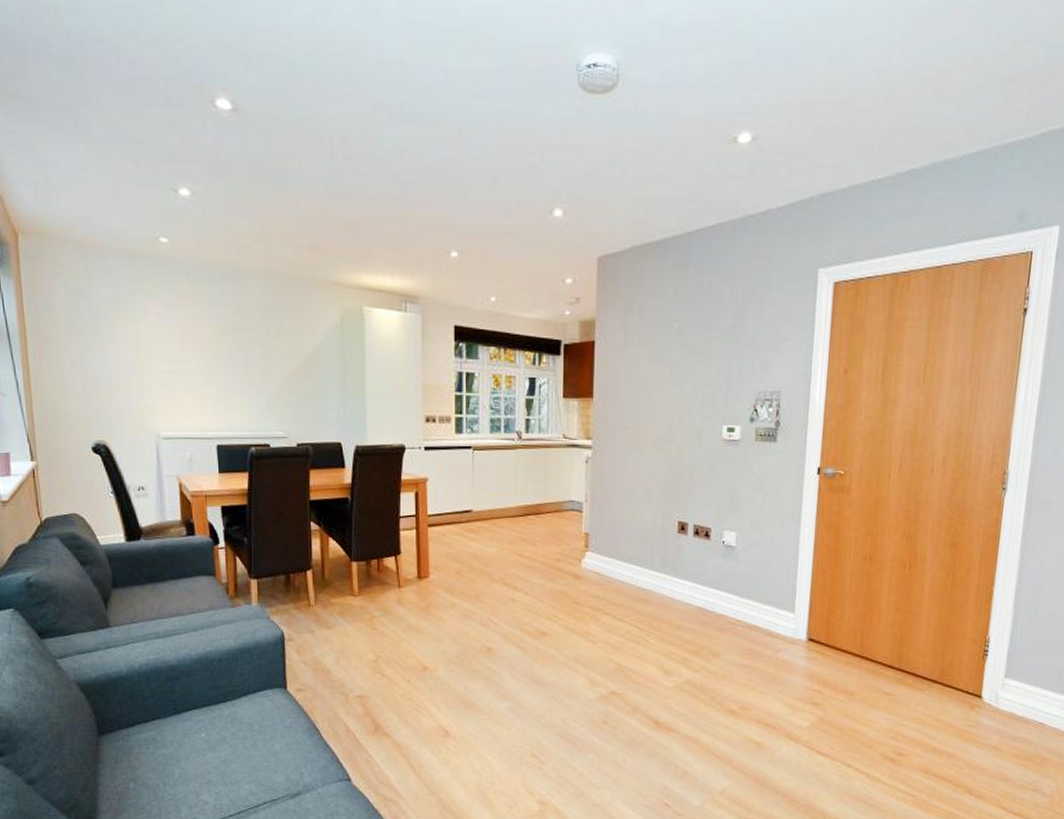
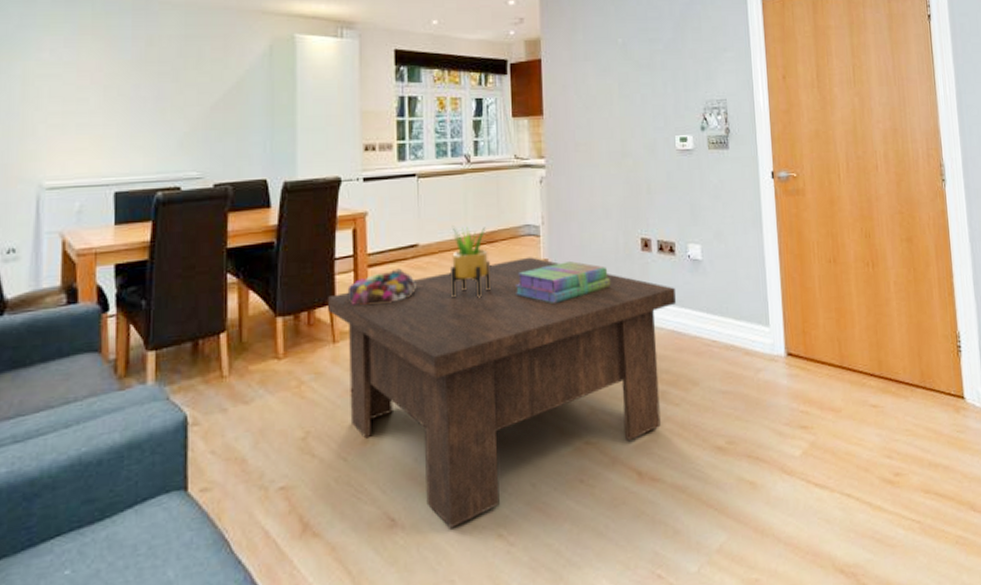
coffee table: none [394,530,706,744] -> present [328,257,676,528]
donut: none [410,530,469,559] -> present [347,268,416,305]
potted plant: none [500,496,535,562] -> present [451,226,491,298]
stack of books: none [558,537,646,573] -> present [516,261,611,303]

